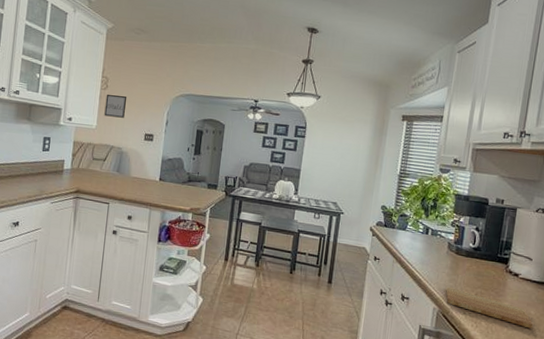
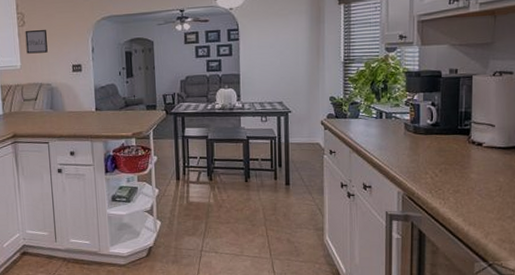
cutting board: present [446,287,533,329] -> none [409,168,504,197]

